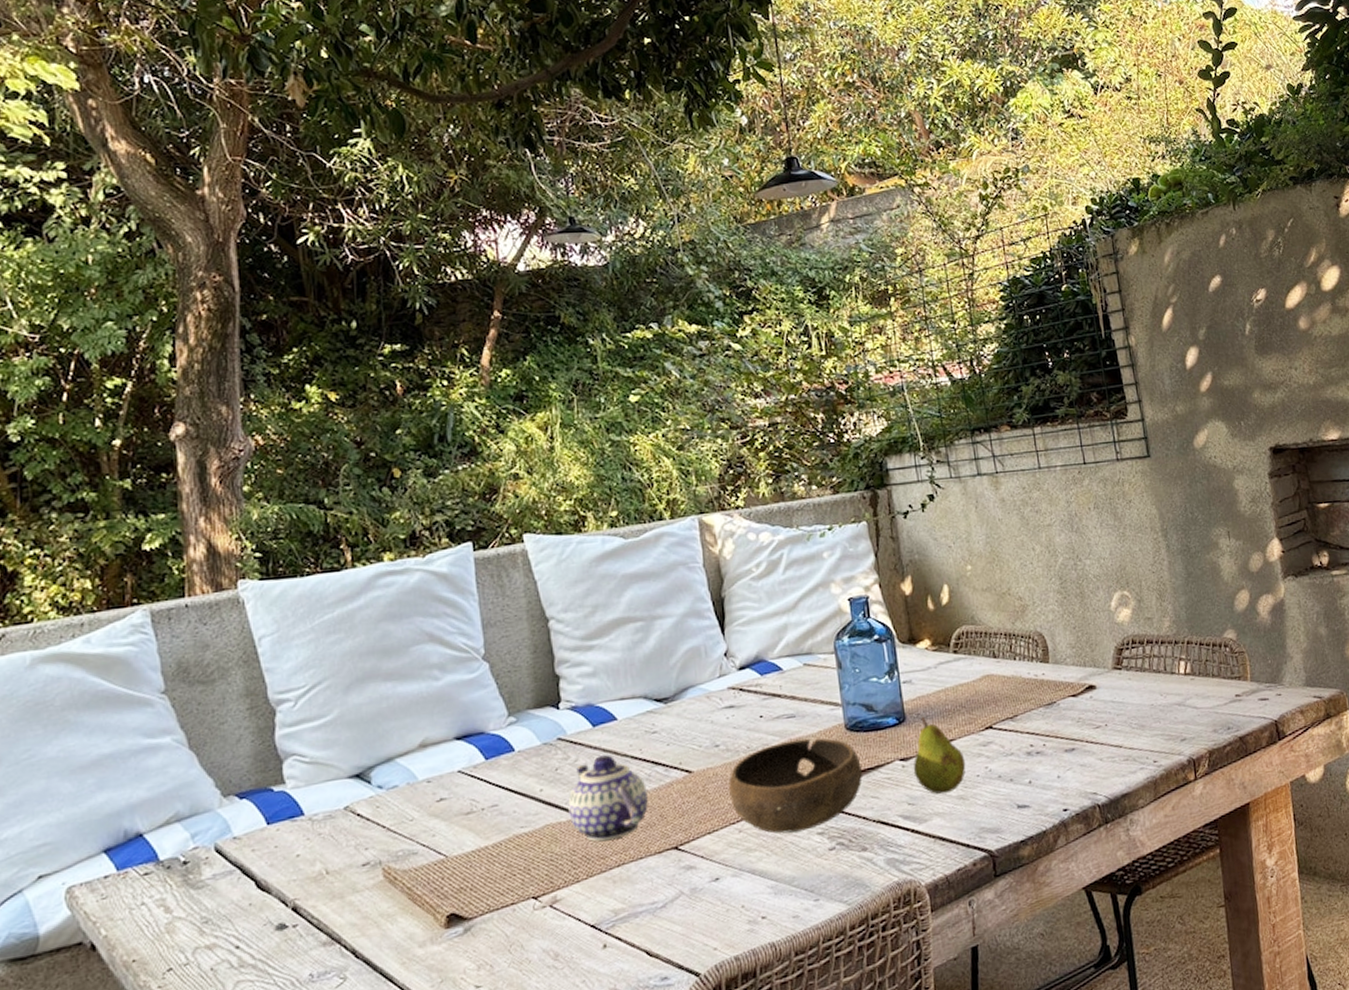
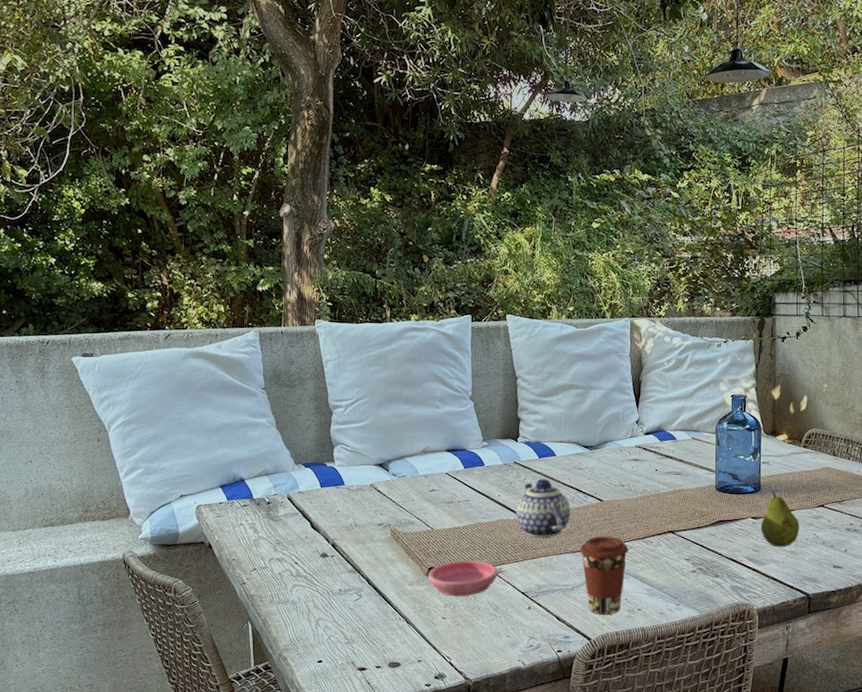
saucer: none [447,890,552,952] -> present [428,560,498,597]
coffee cup: none [667,819,738,937] -> present [579,536,629,615]
bowl: present [728,738,862,834] -> none [627,491,723,555]

